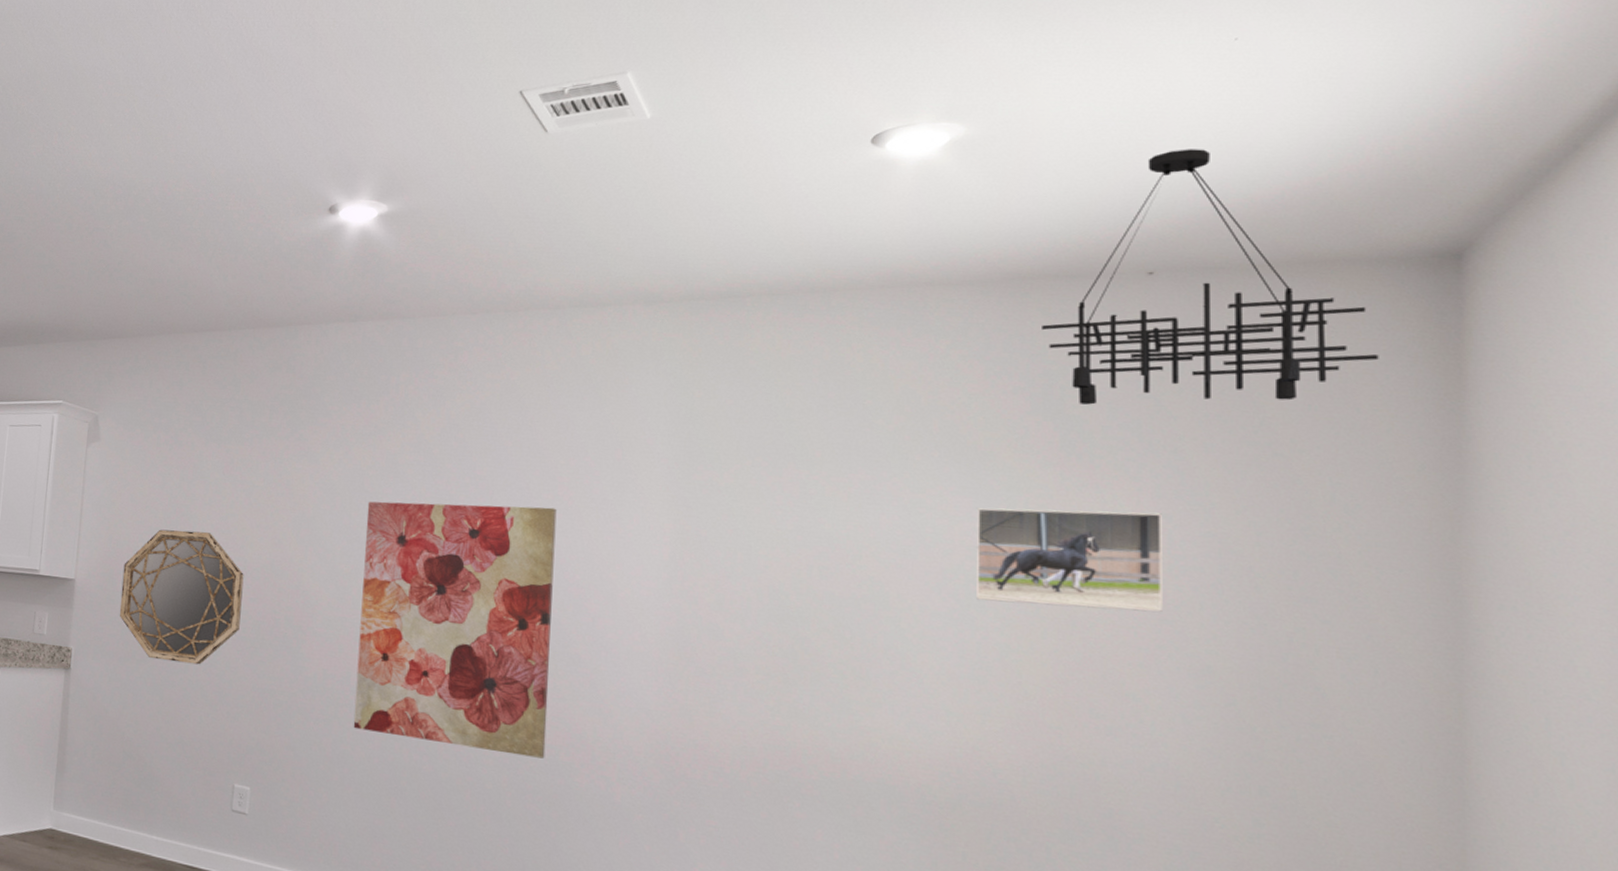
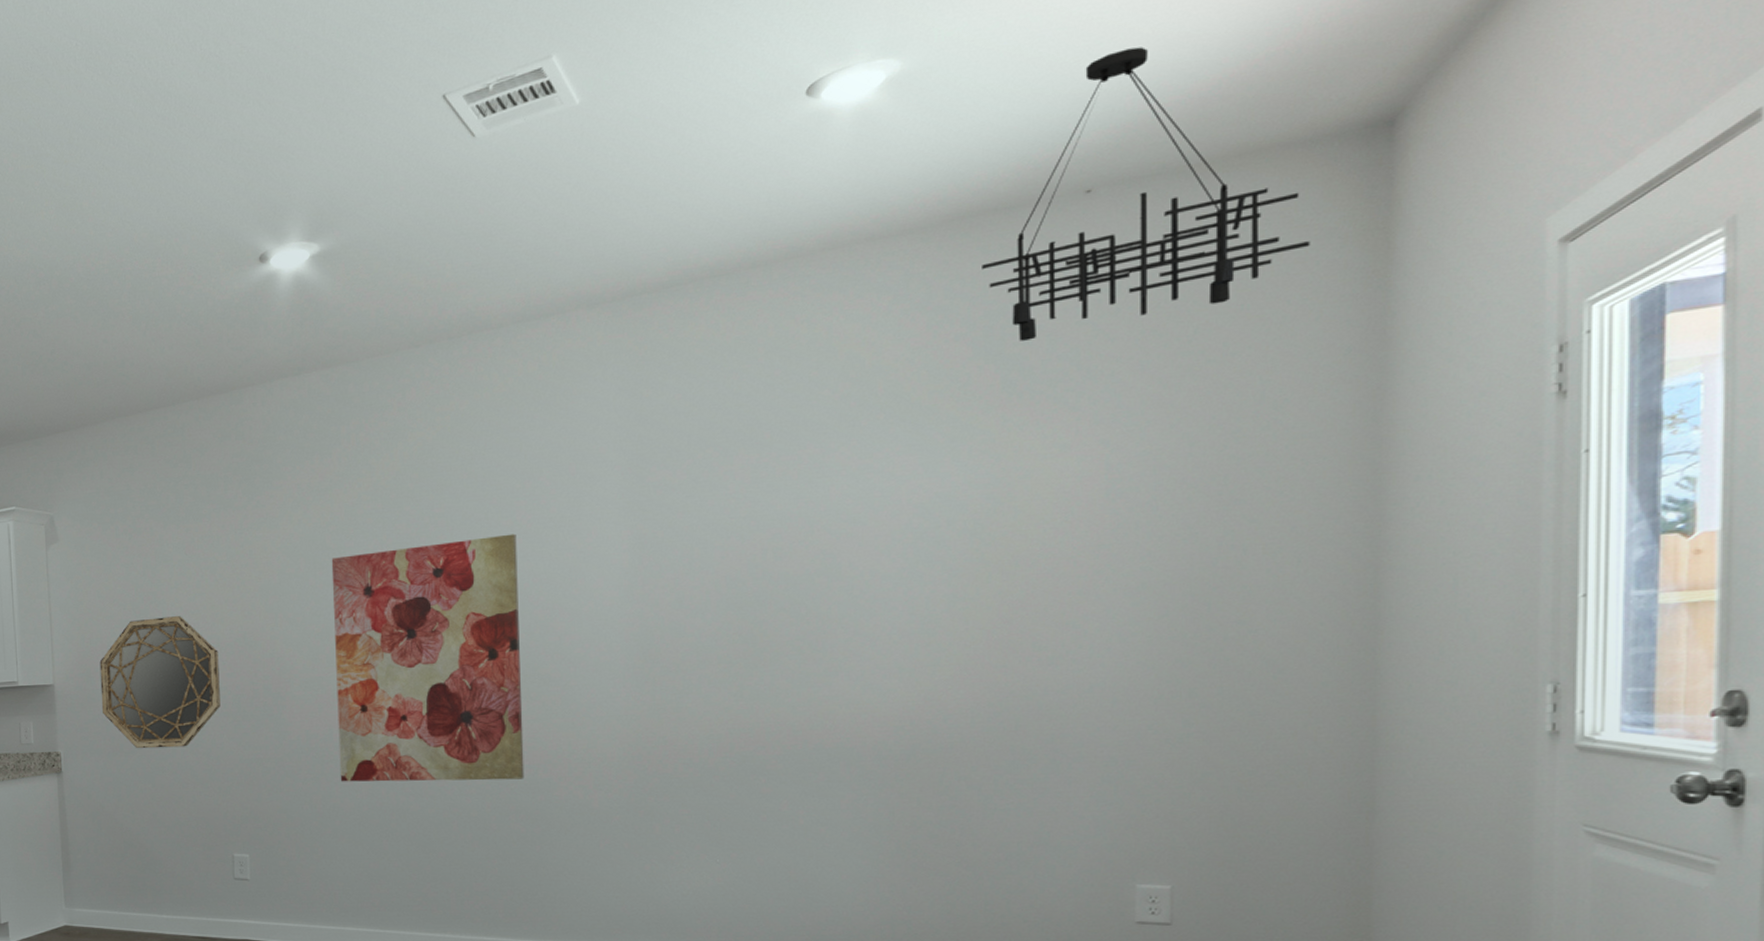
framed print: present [977,508,1162,613] -> none [923,439,1100,555]

